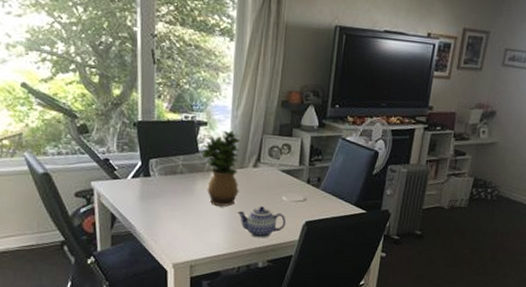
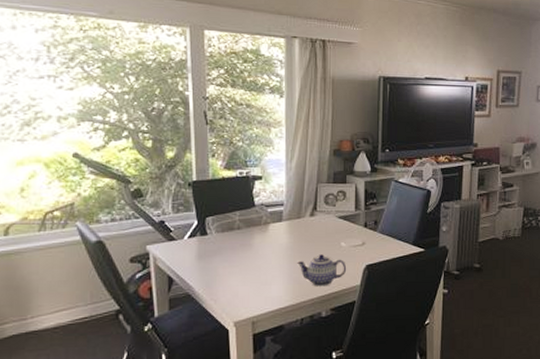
potted plant: present [201,130,240,207] -> none [258,182,297,258]

